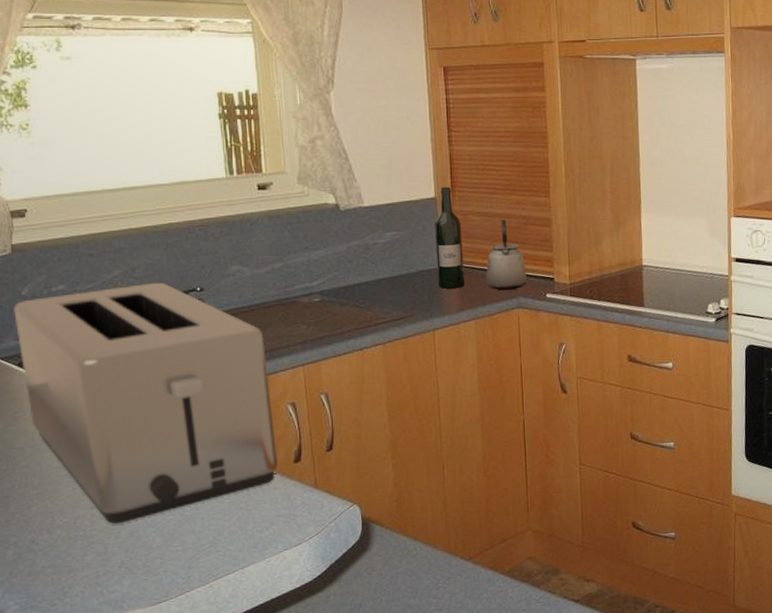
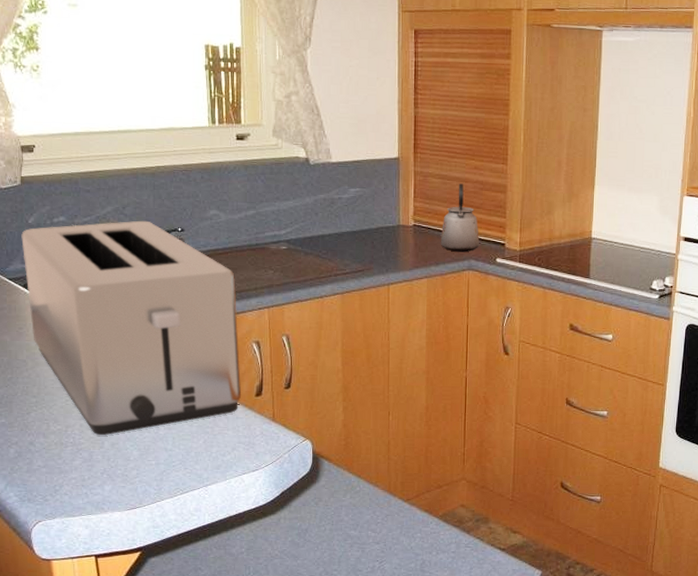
wine bottle: present [434,186,466,289] -> none [395,147,421,246]

